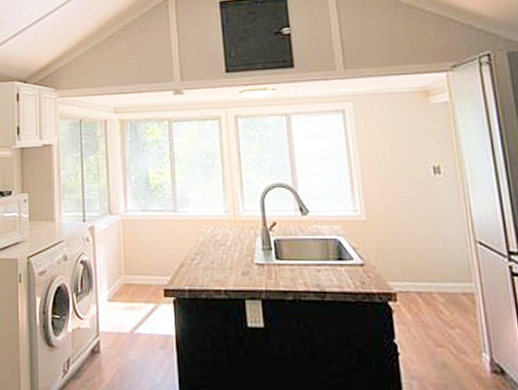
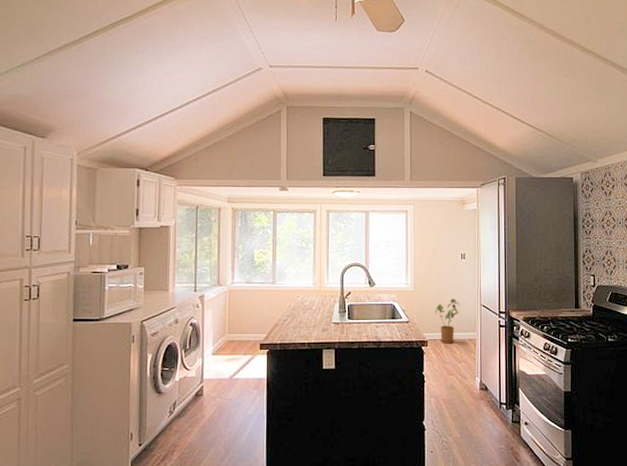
house plant: none [402,231,443,299] -> present [435,298,460,344]

